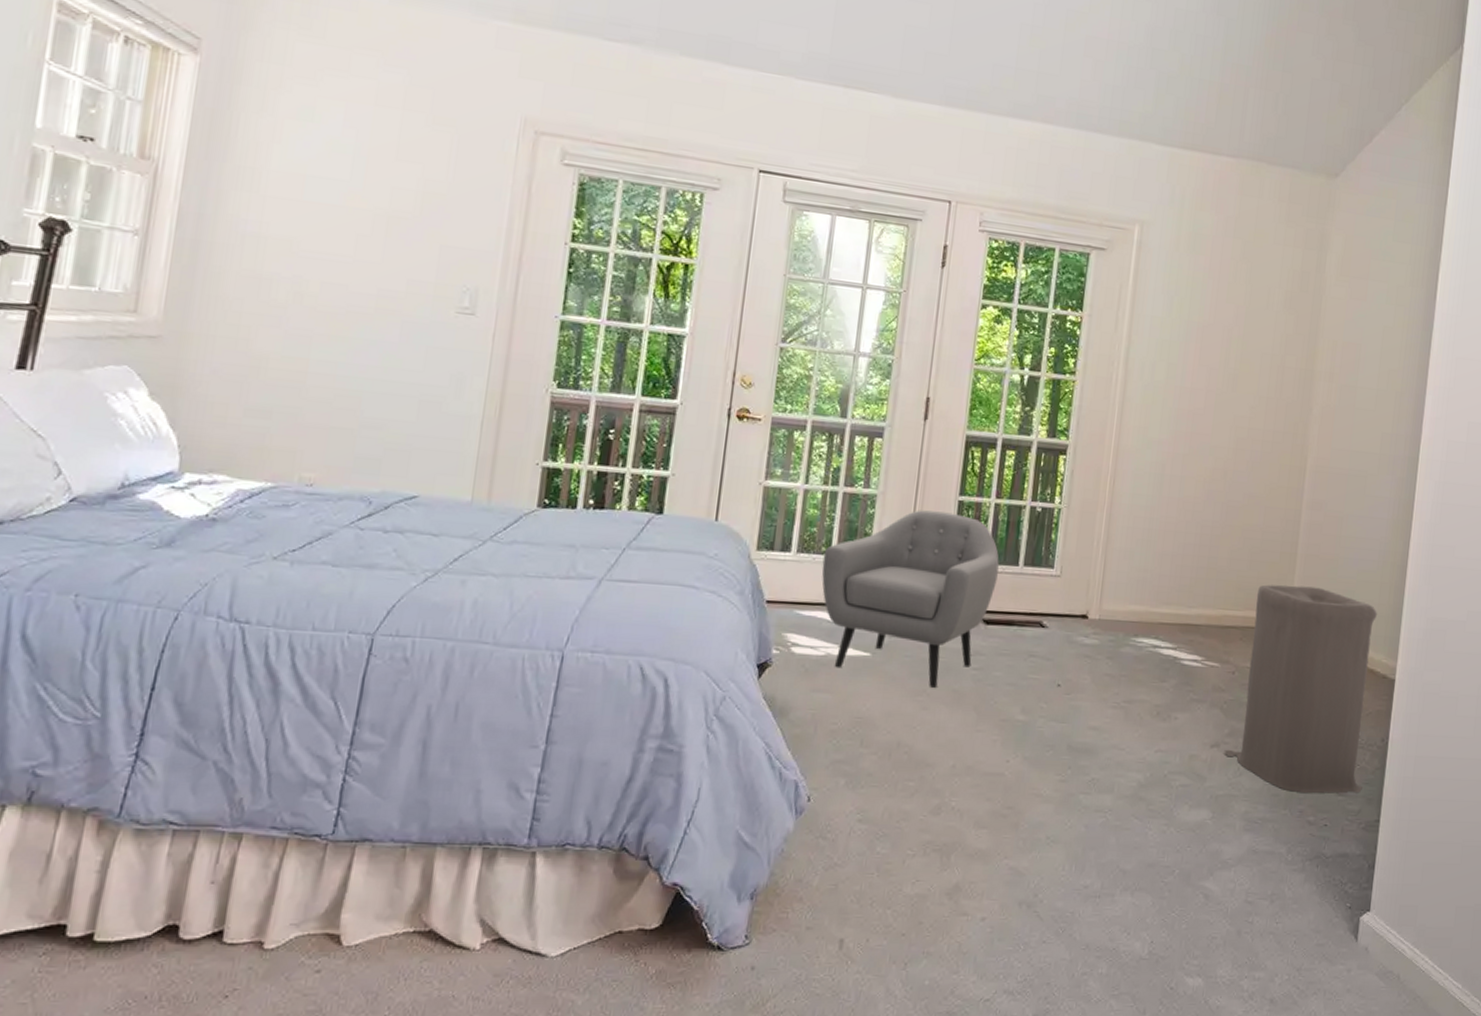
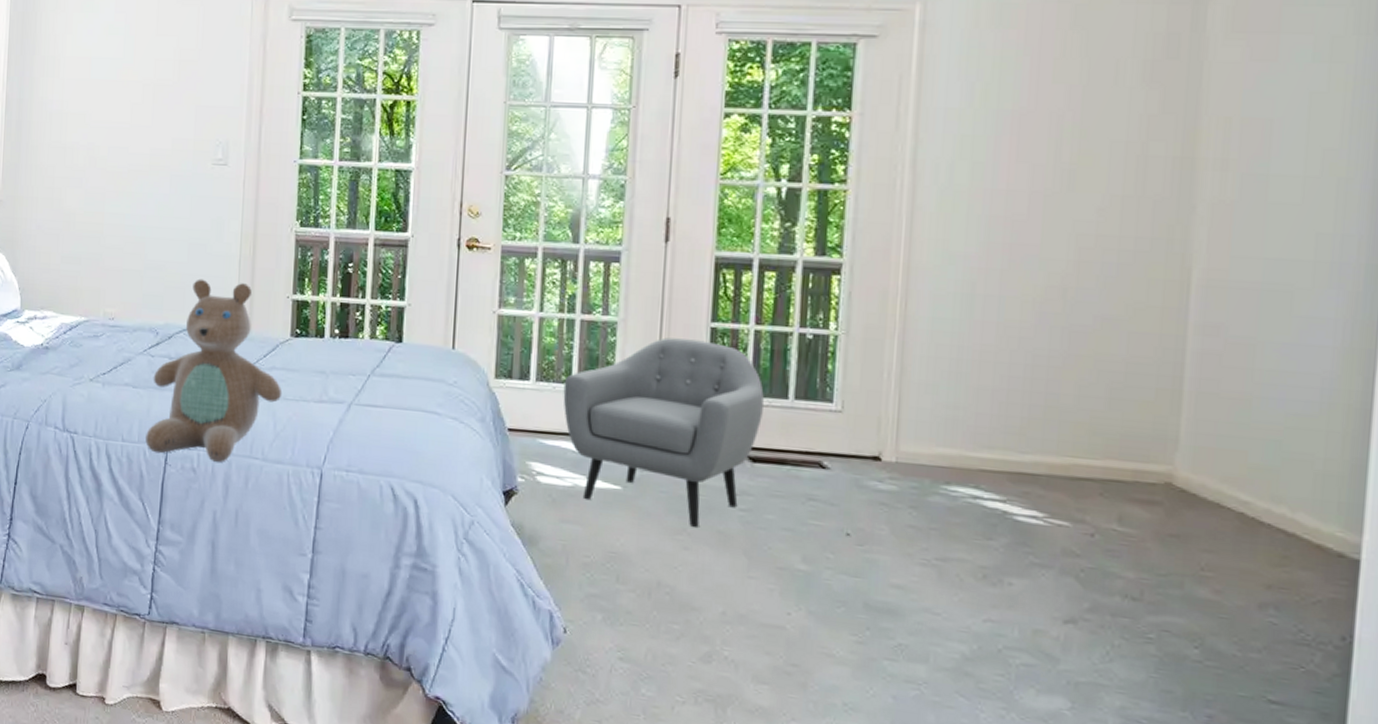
teddy bear: none [344,440,523,651] -> present [145,278,283,463]
laundry basket: present [1224,584,1378,794] -> none [1084,428,1325,704]

